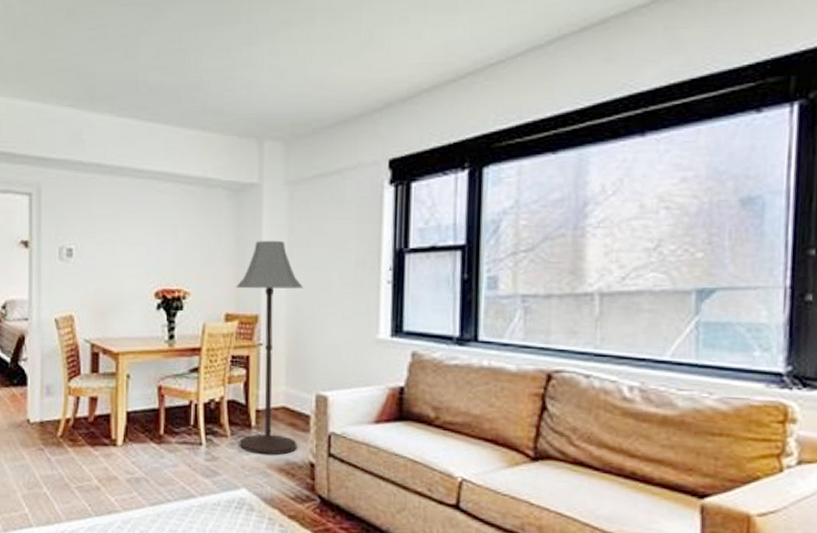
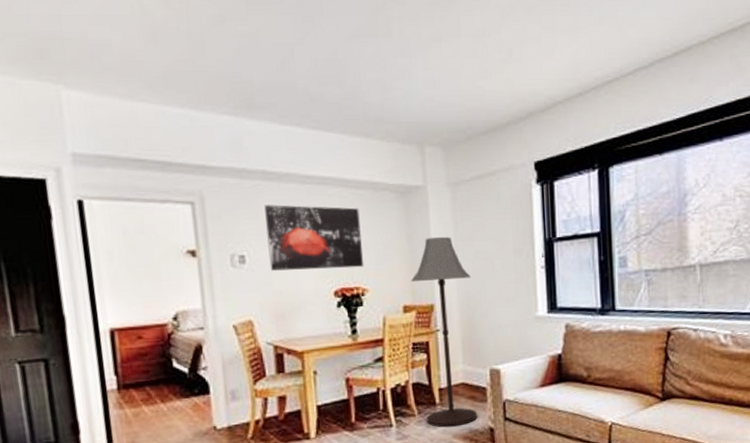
wall art: none [95,199,188,269] -> present [264,204,363,271]

